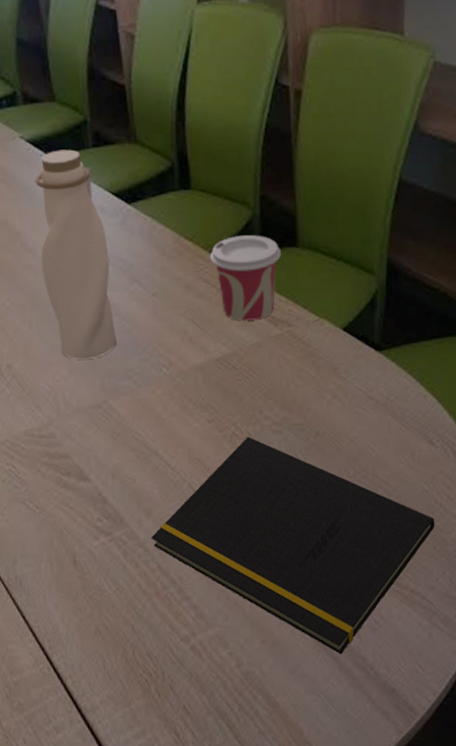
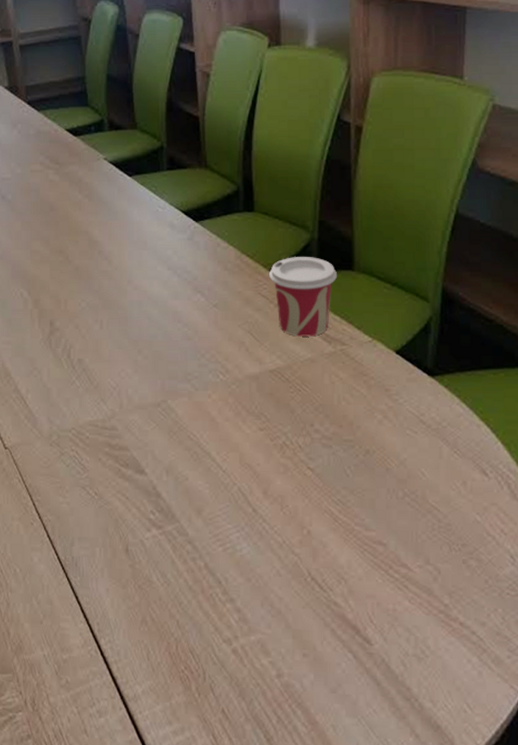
water bottle: present [35,149,117,360] -> none [114,171,178,360]
notepad: present [151,436,435,655] -> none [200,448,487,680]

